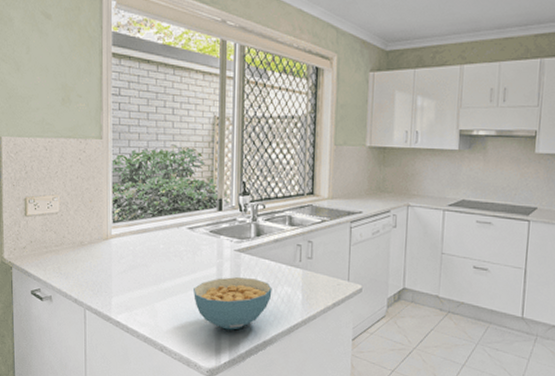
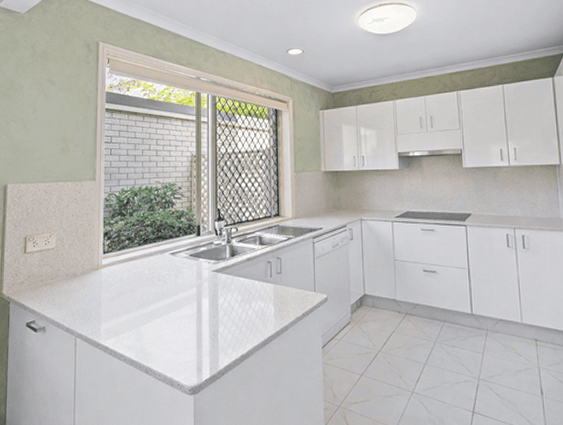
cereal bowl: present [193,277,272,330] -> none [176,296,247,347]

